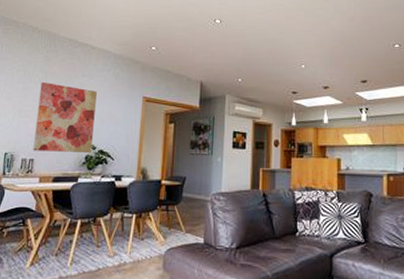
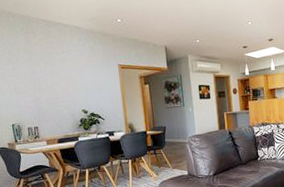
wall art: present [33,81,97,154] -> none [27,60,84,120]

